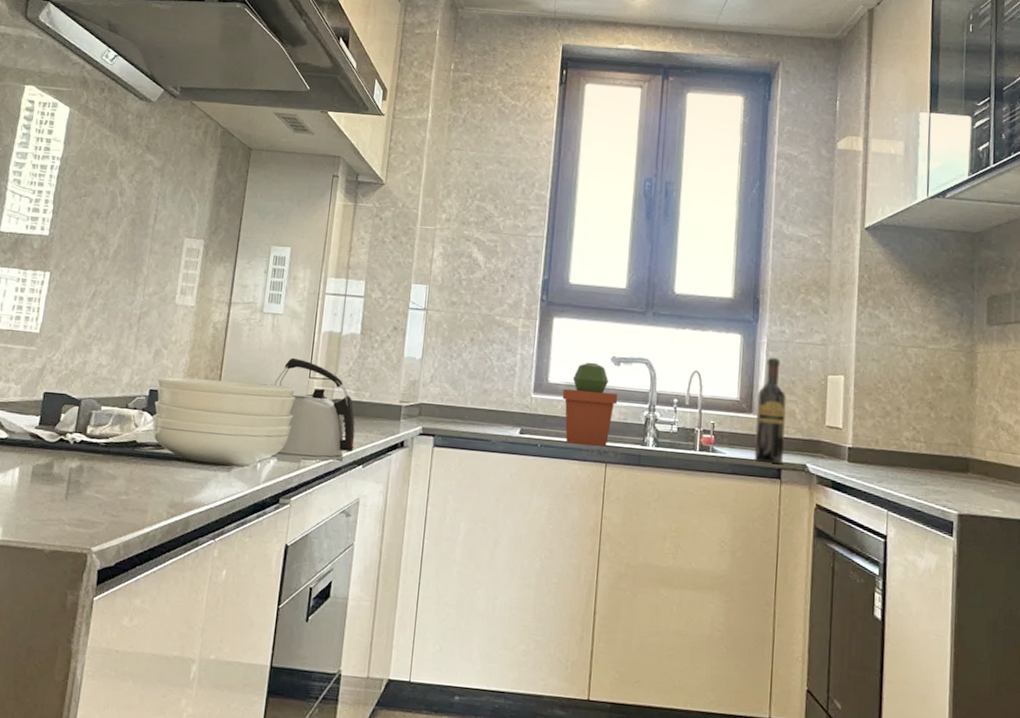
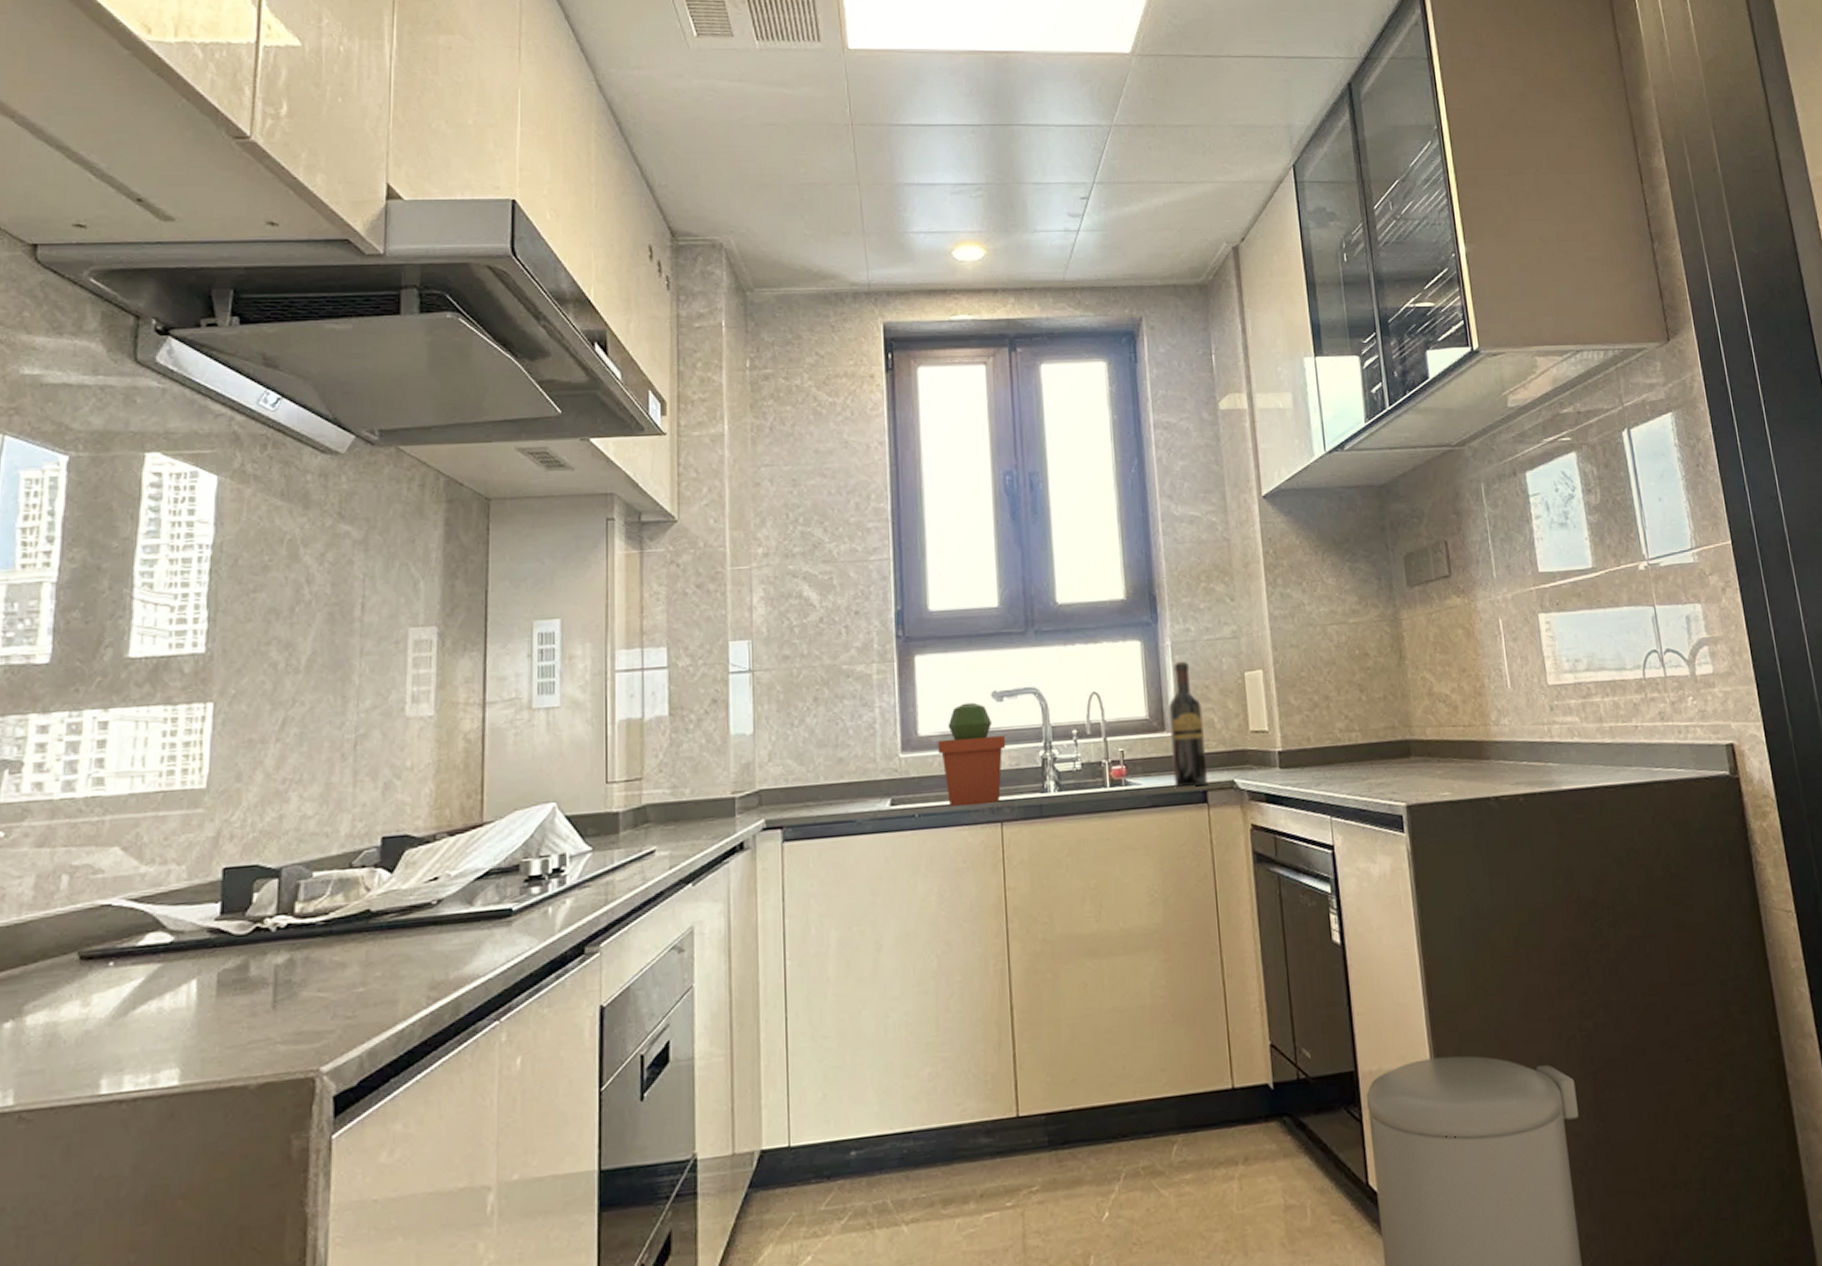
bowl: present [151,377,296,467] -> none [389,799,591,926]
kettle: present [270,357,355,463] -> none [560,760,678,899]

